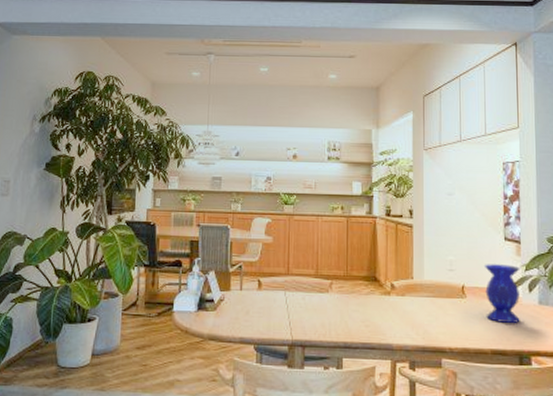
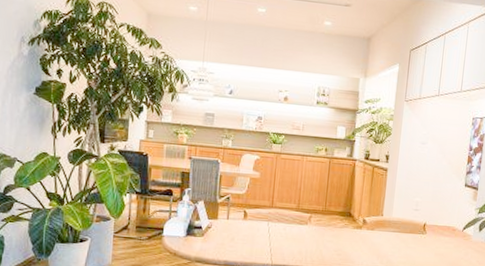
vase: present [483,264,520,323] -> none [441,206,475,256]

